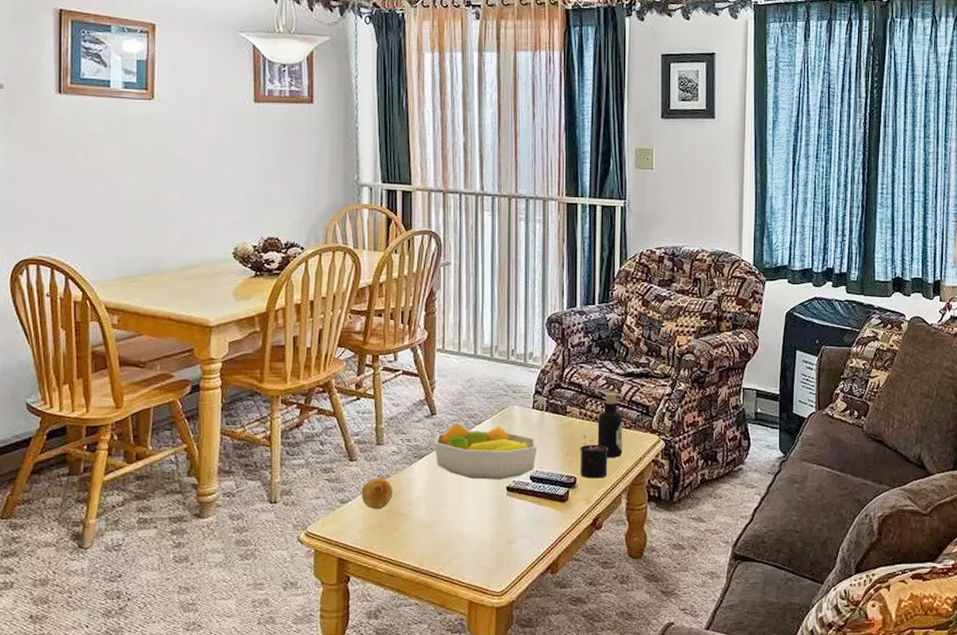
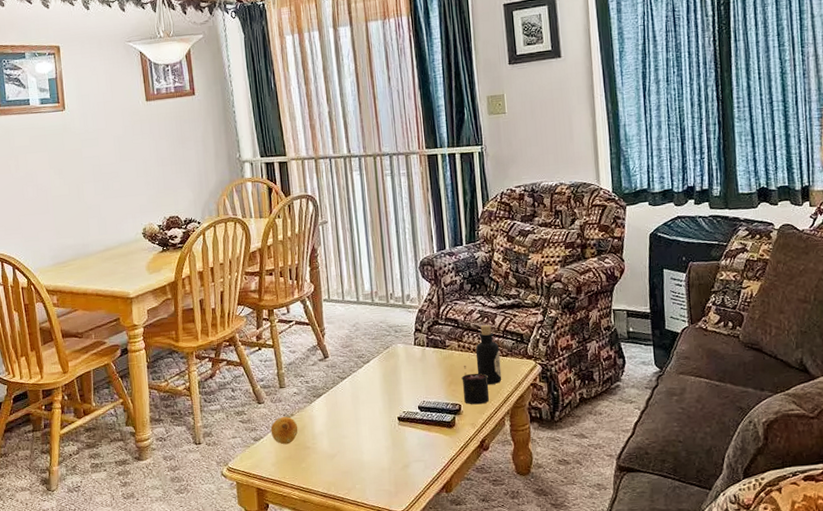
fruit bowl: present [433,422,538,480] -> none [329,363,423,412]

